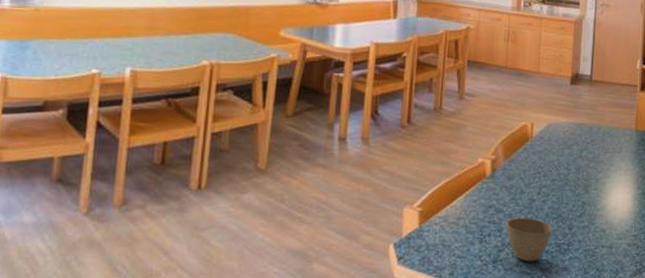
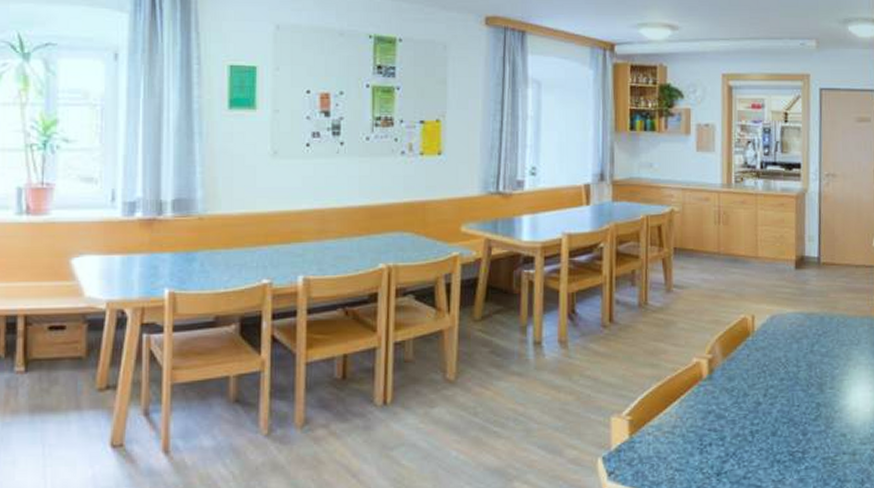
cup: present [506,217,552,262] -> none [729,423,783,474]

